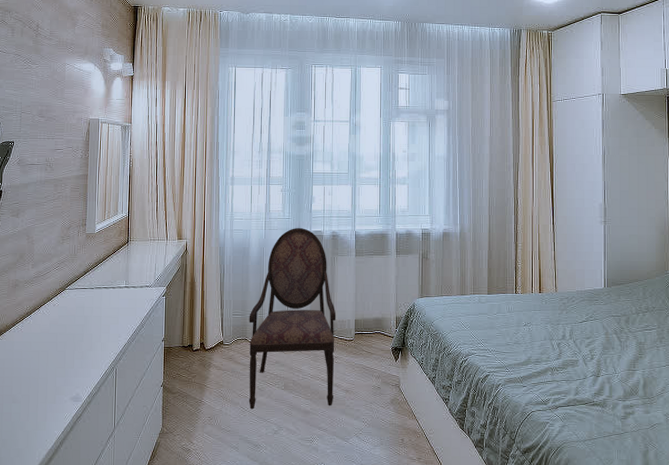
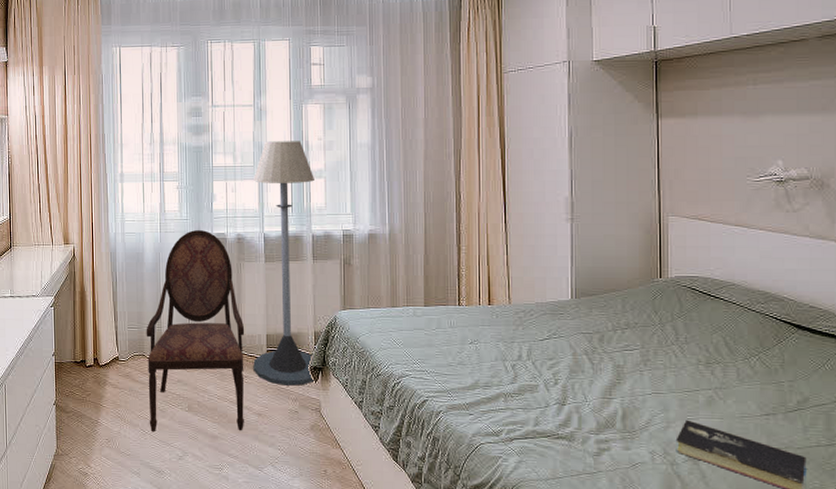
floor lamp: none [343,152,399,365] -> present [253,141,316,386]

